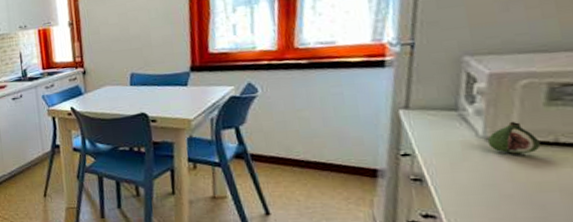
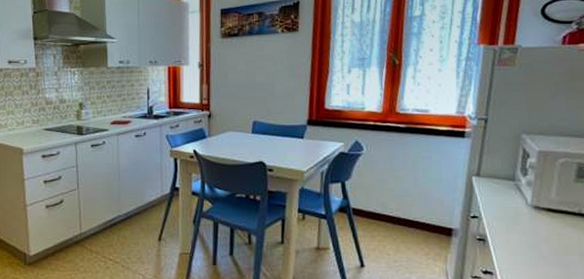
fruit: present [487,121,541,155] -> none [533,193,569,222]

